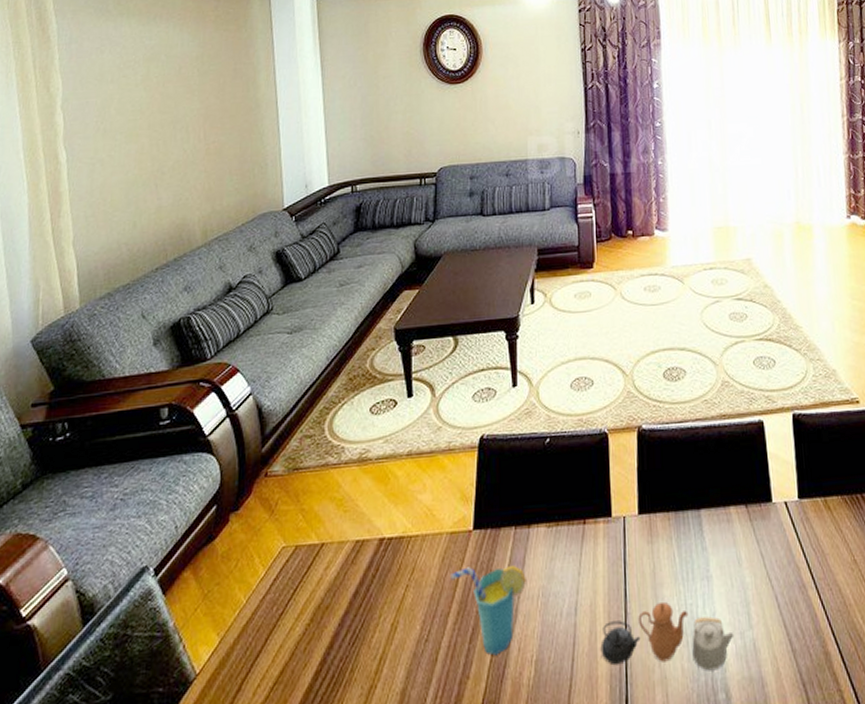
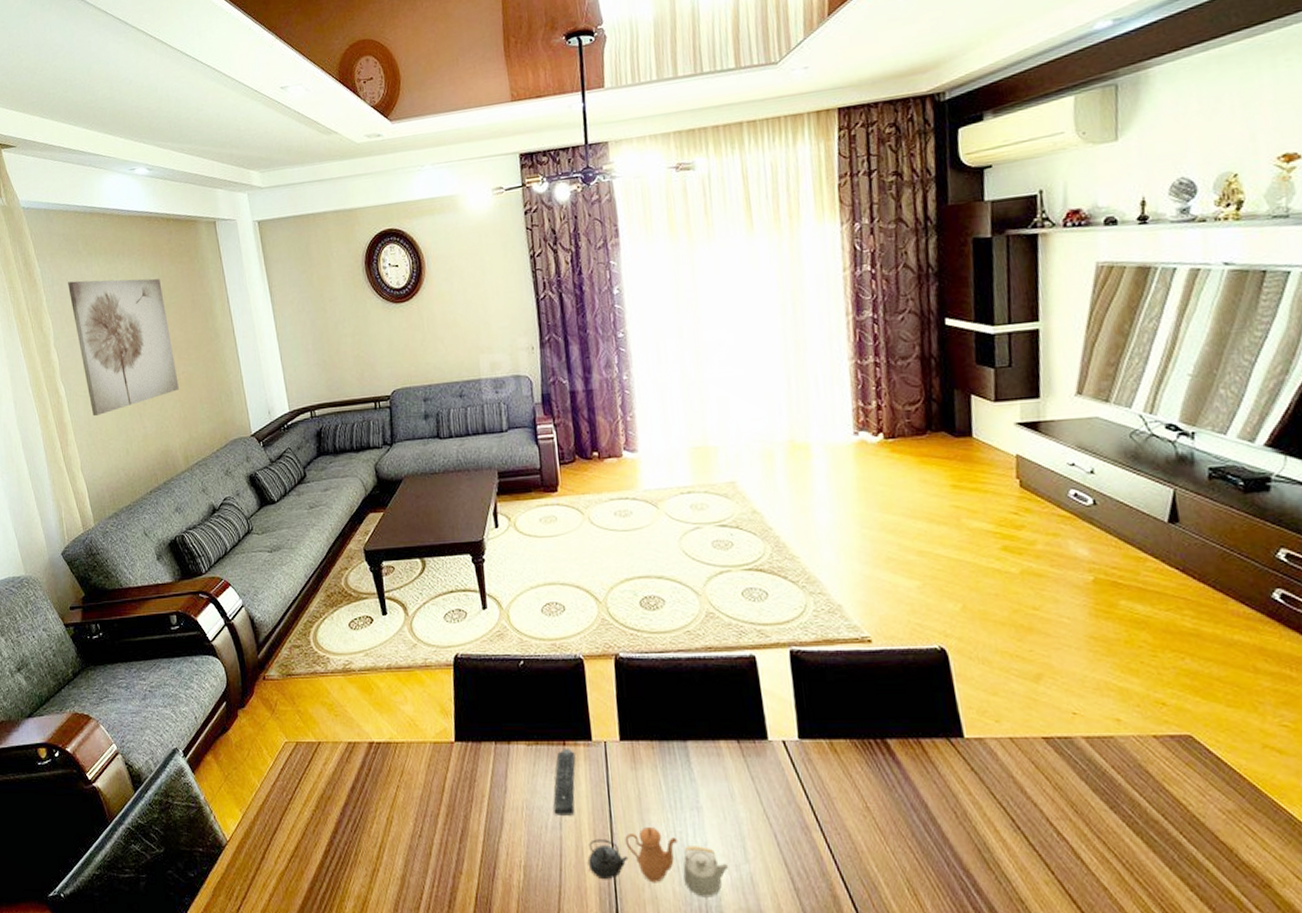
wall art: none [89,40,207,185] -> present [68,278,179,416]
cup: present [451,564,526,656] -> none [437,775,510,857]
remote control: none [569,526,595,600] -> present [553,748,576,815]

